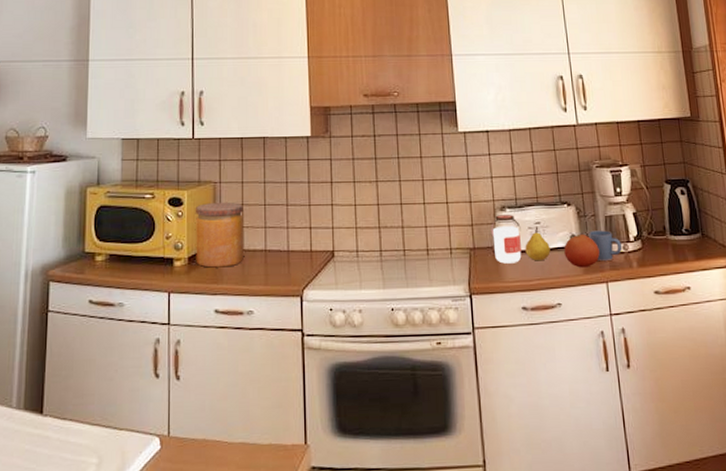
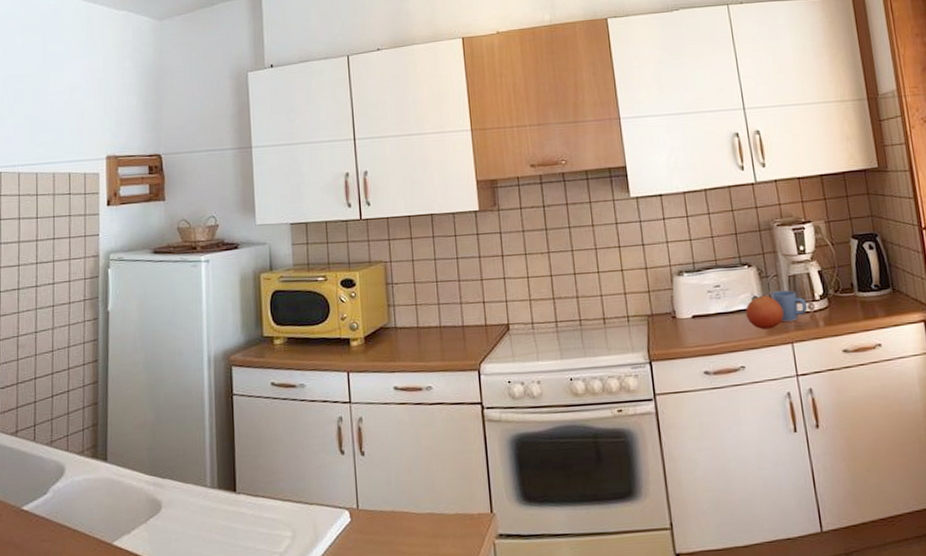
jar: present [196,203,243,268] -> none [368,281,419,346]
jar: present [491,215,522,264] -> none [668,279,702,329]
fruit: present [525,226,551,261] -> none [705,289,732,325]

